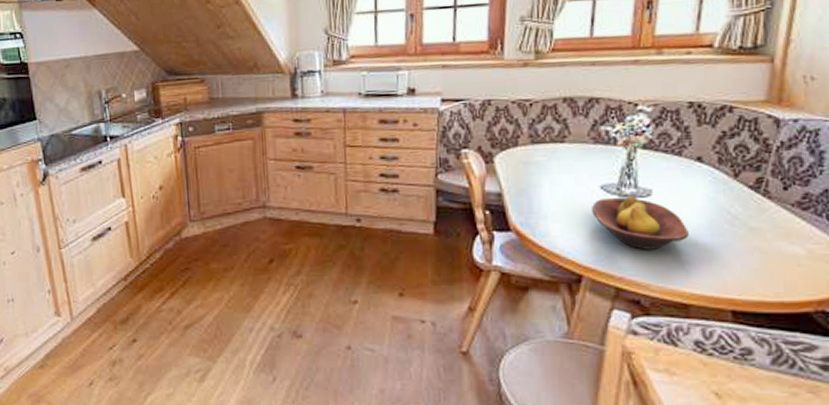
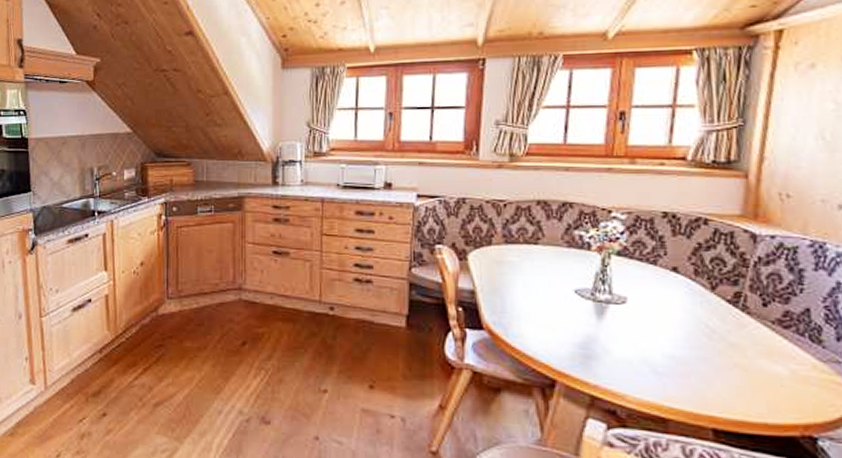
fruit bowl: present [592,196,689,250] -> none [566,302,666,359]

